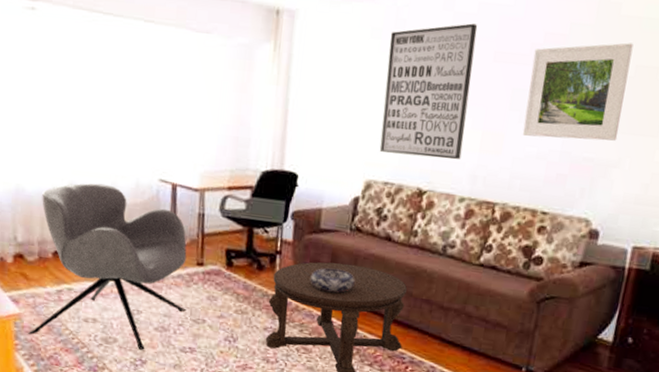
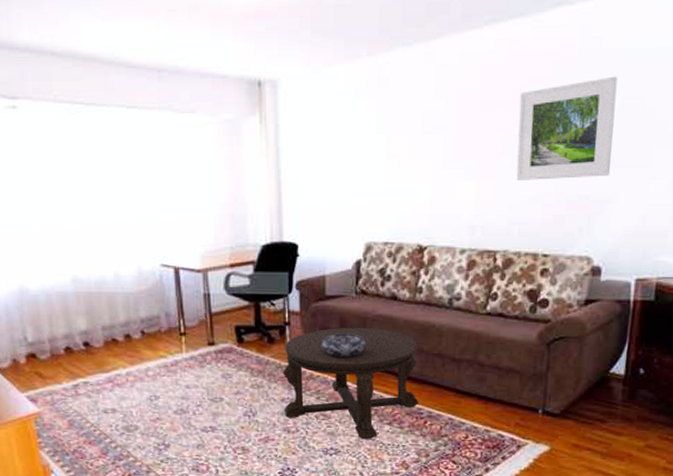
armchair: present [27,183,187,350] -> none [46,275,203,434]
wall art: present [379,23,478,160] -> none [374,74,461,213]

